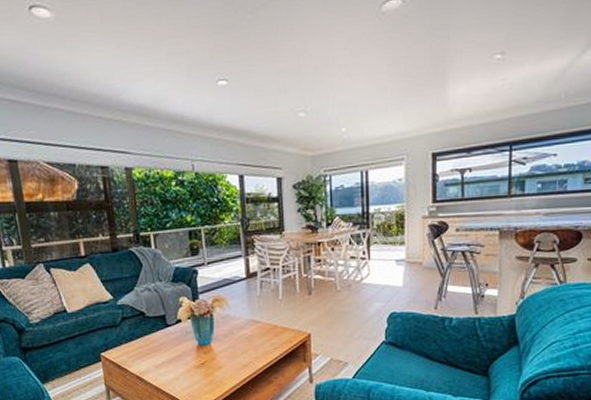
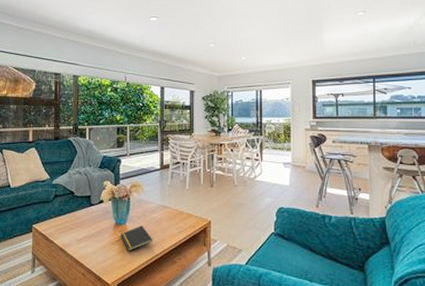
notepad: none [205,345,244,374] -> present [121,226,152,251]

